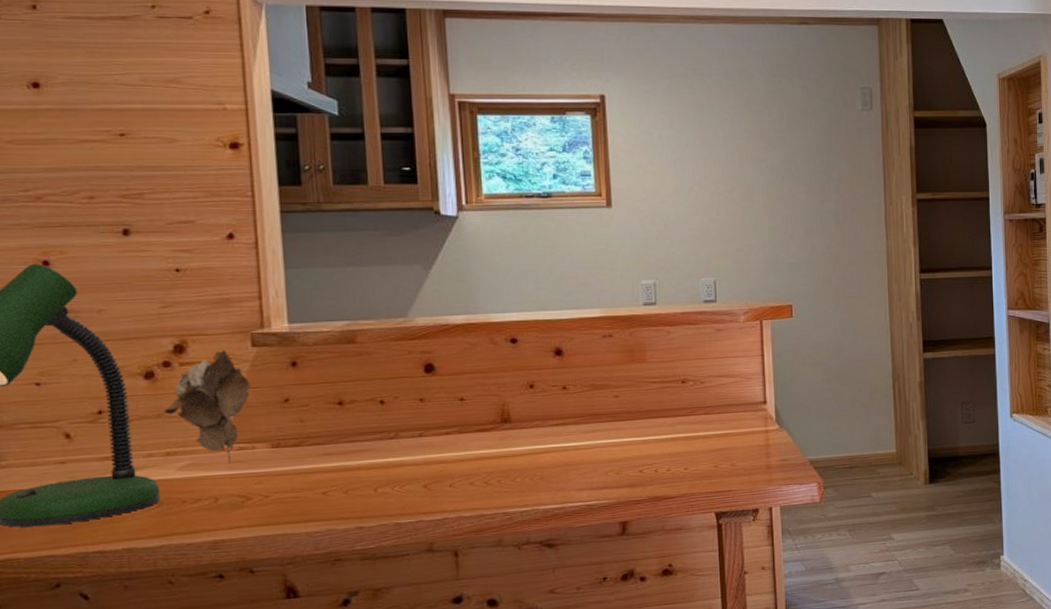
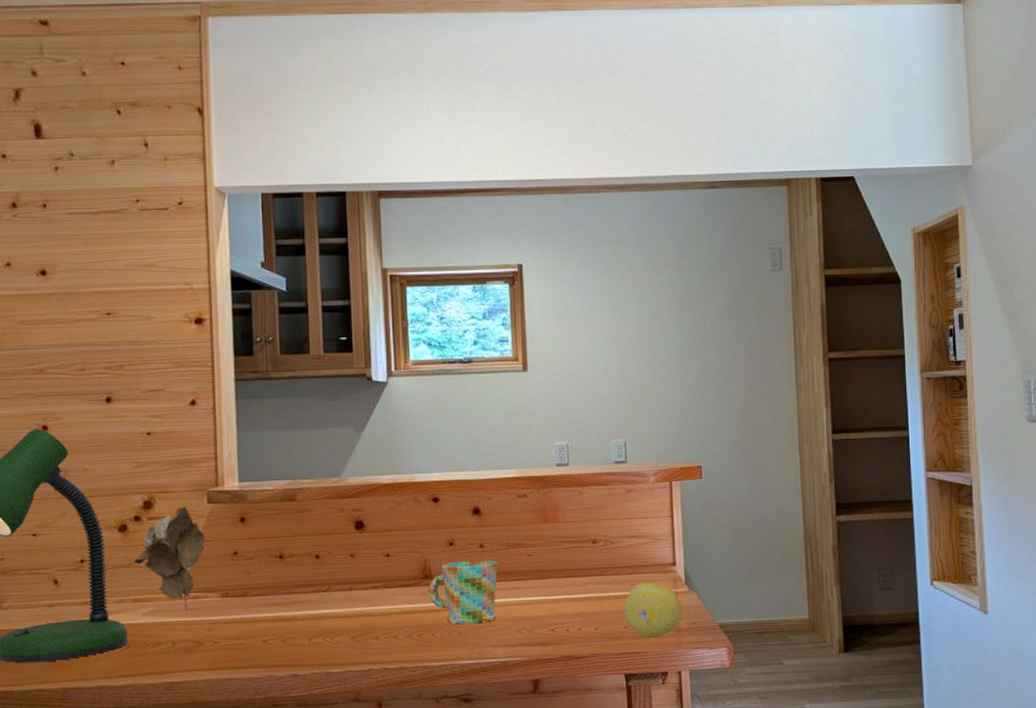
mug: none [508,402,582,469] -> present [429,560,498,624]
fruit: none [714,421,774,477] -> present [624,582,683,639]

